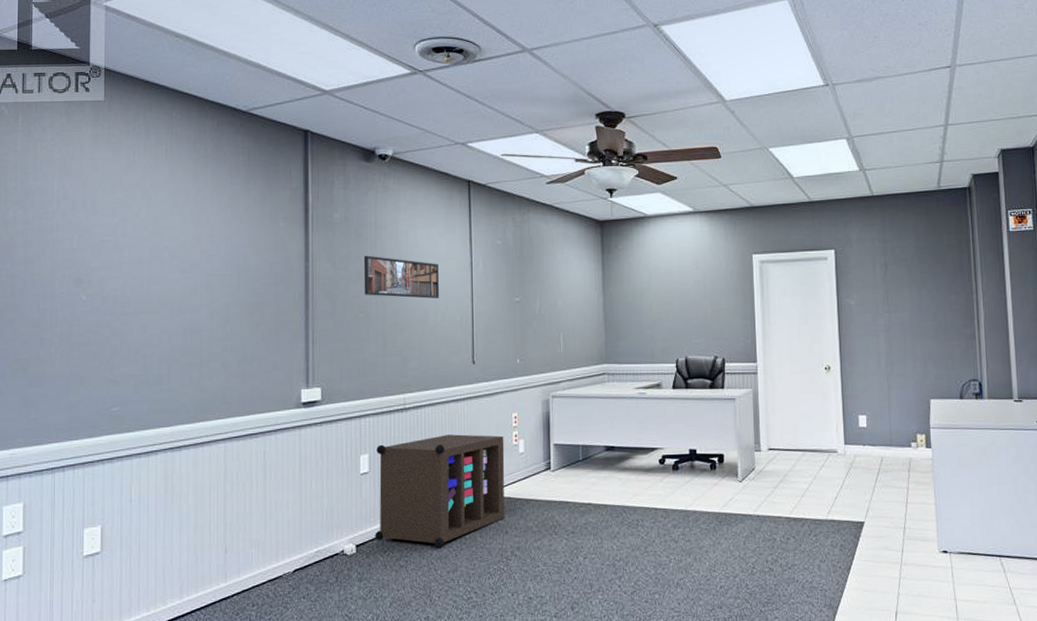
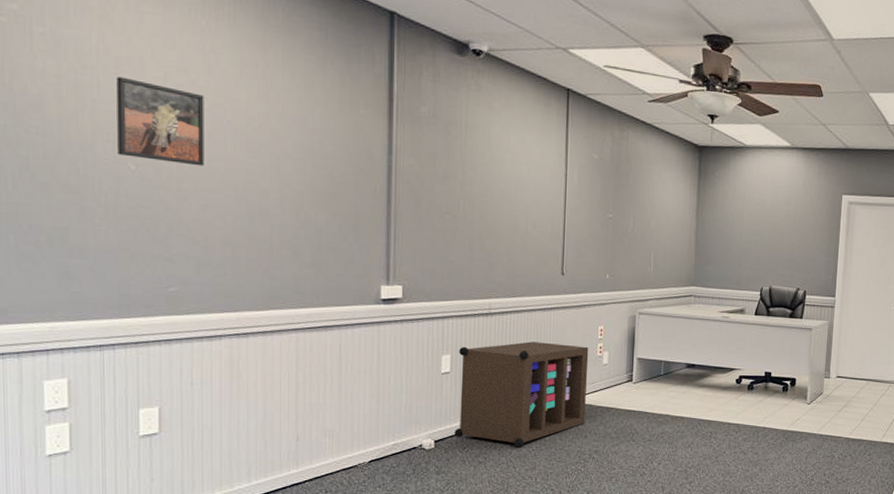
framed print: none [72,217,145,291] -> present [116,77,204,166]
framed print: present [363,255,439,299] -> none [451,154,531,207]

